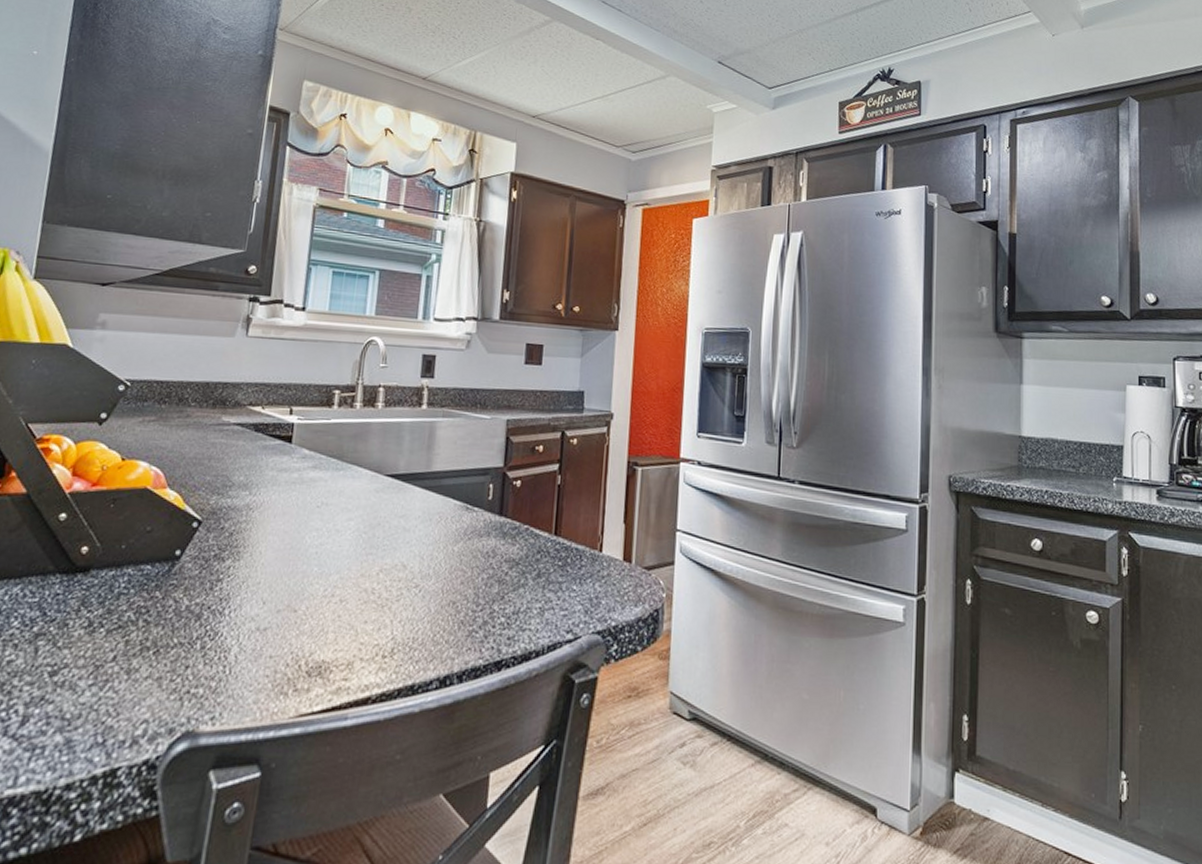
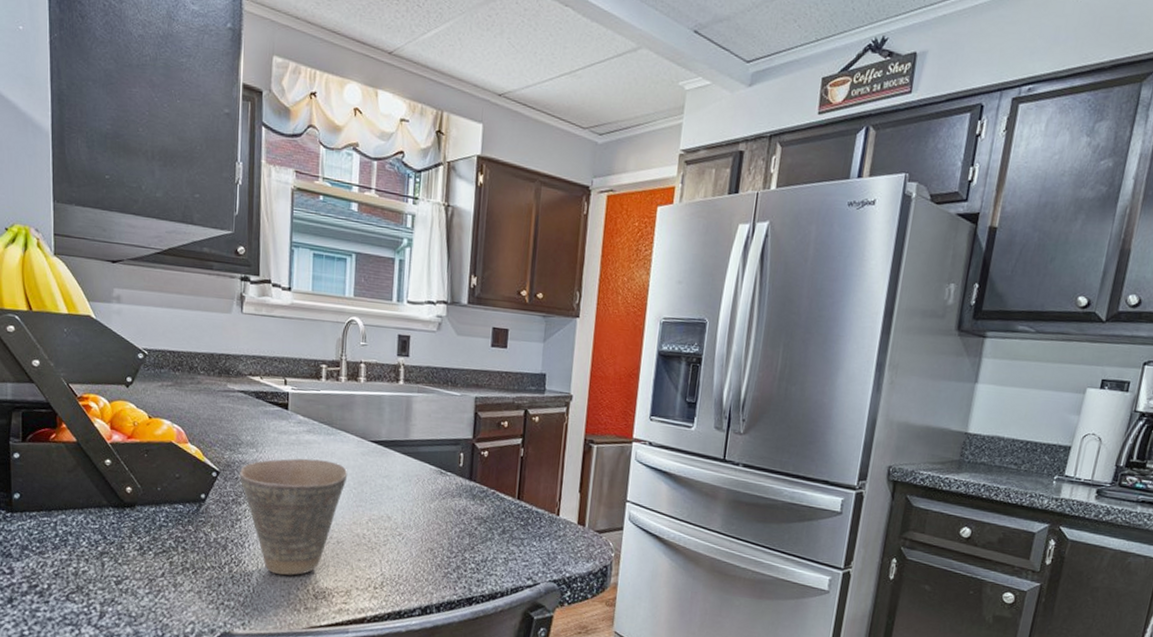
cup: none [225,499,358,649] -> present [239,458,348,576]

